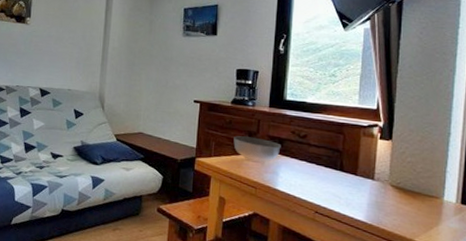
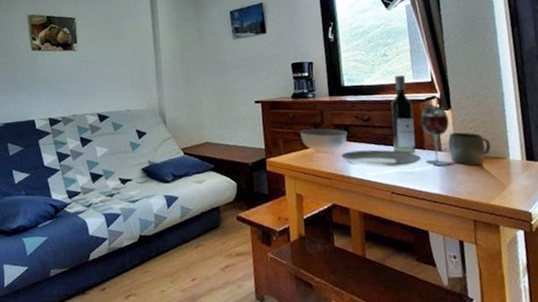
plate: none [270,164,352,189] -> present [341,149,421,168]
bottle: none [324,97,353,178] -> present [390,75,416,154]
wineglass: none [355,133,387,195] -> present [420,105,450,166]
mug: none [381,164,427,200] -> present [448,132,491,165]

